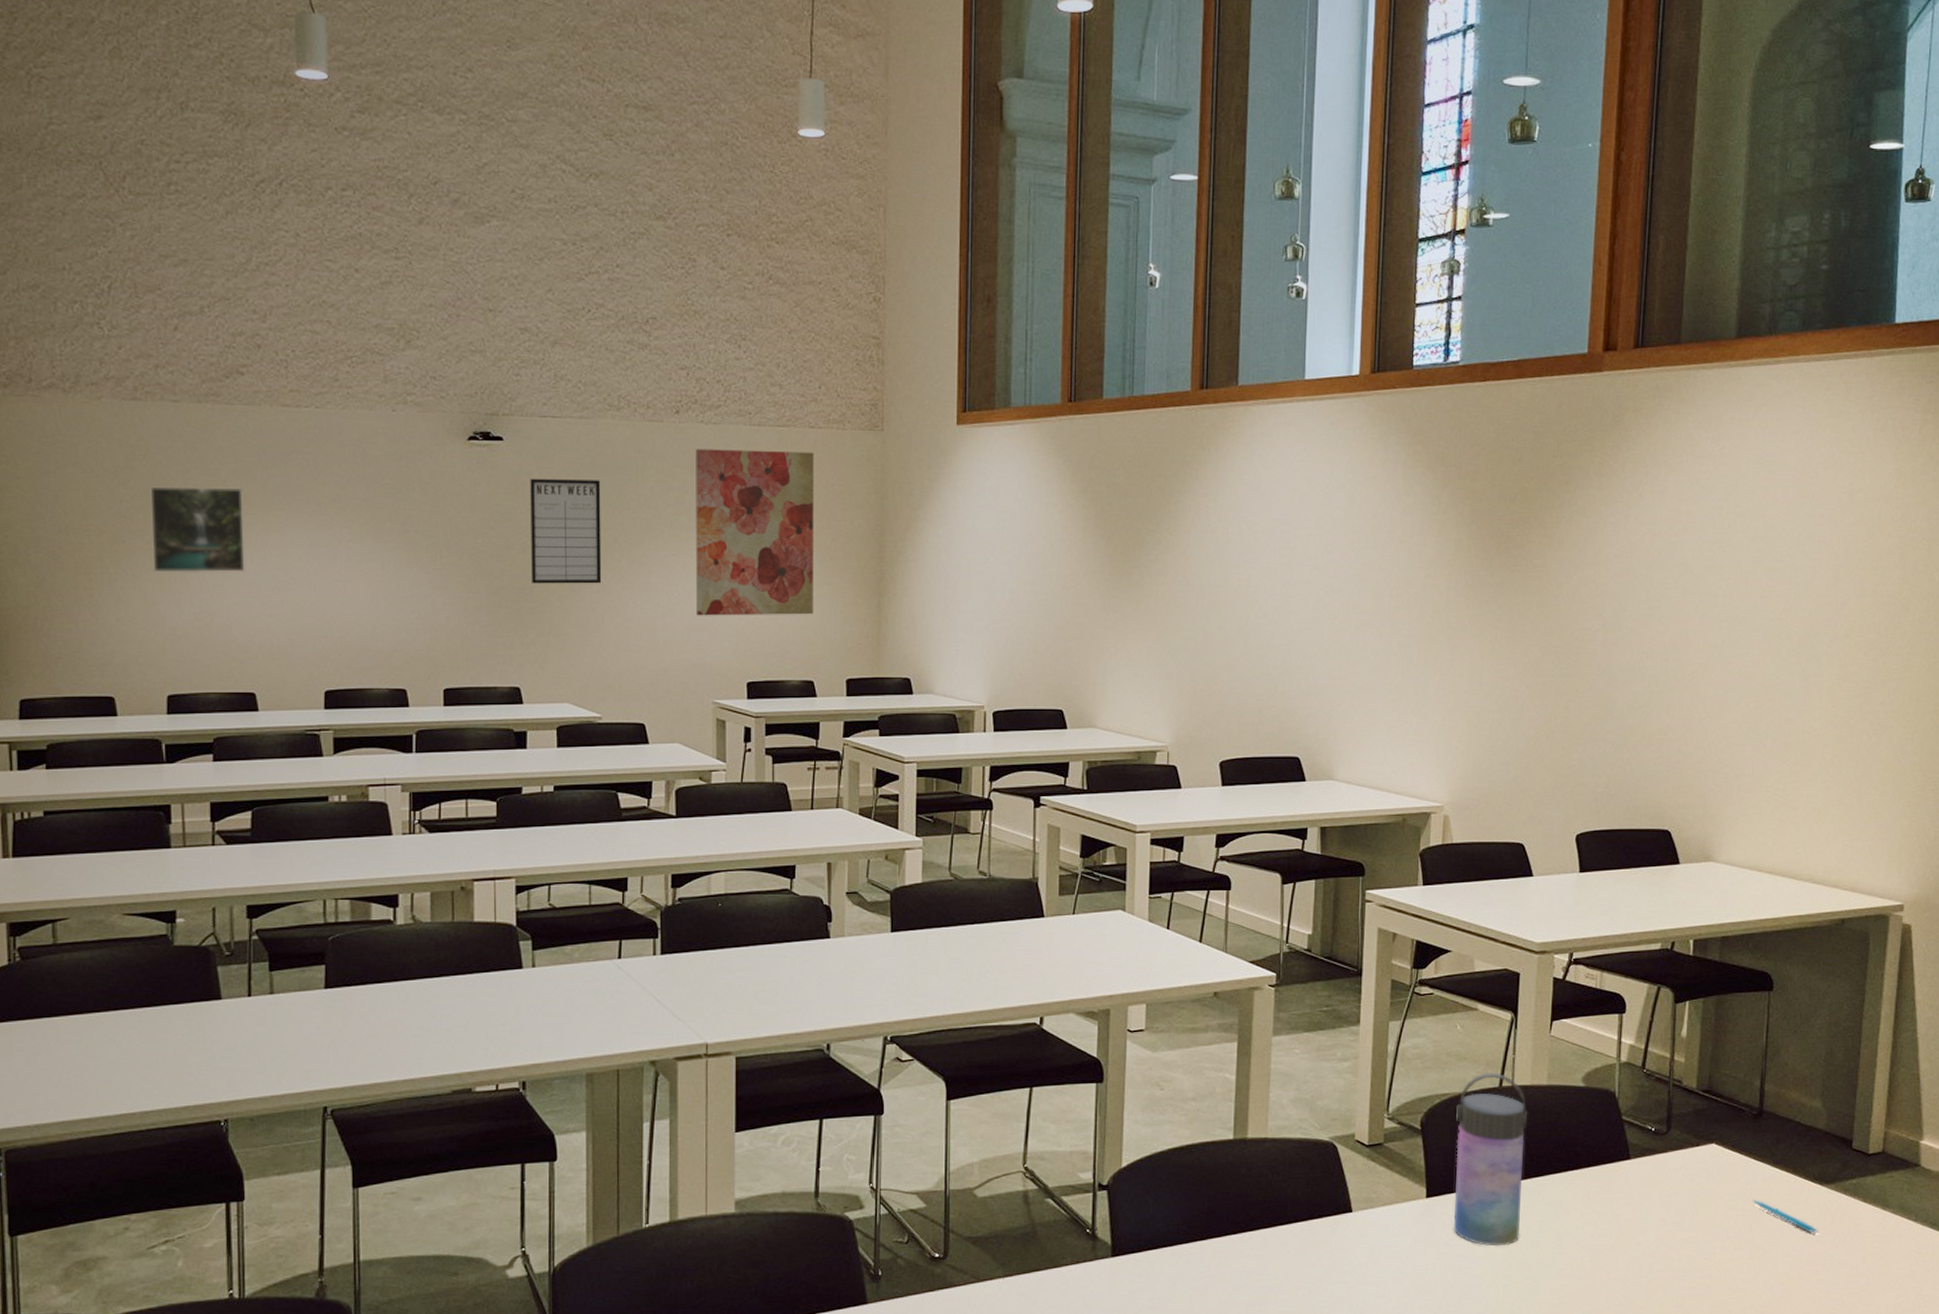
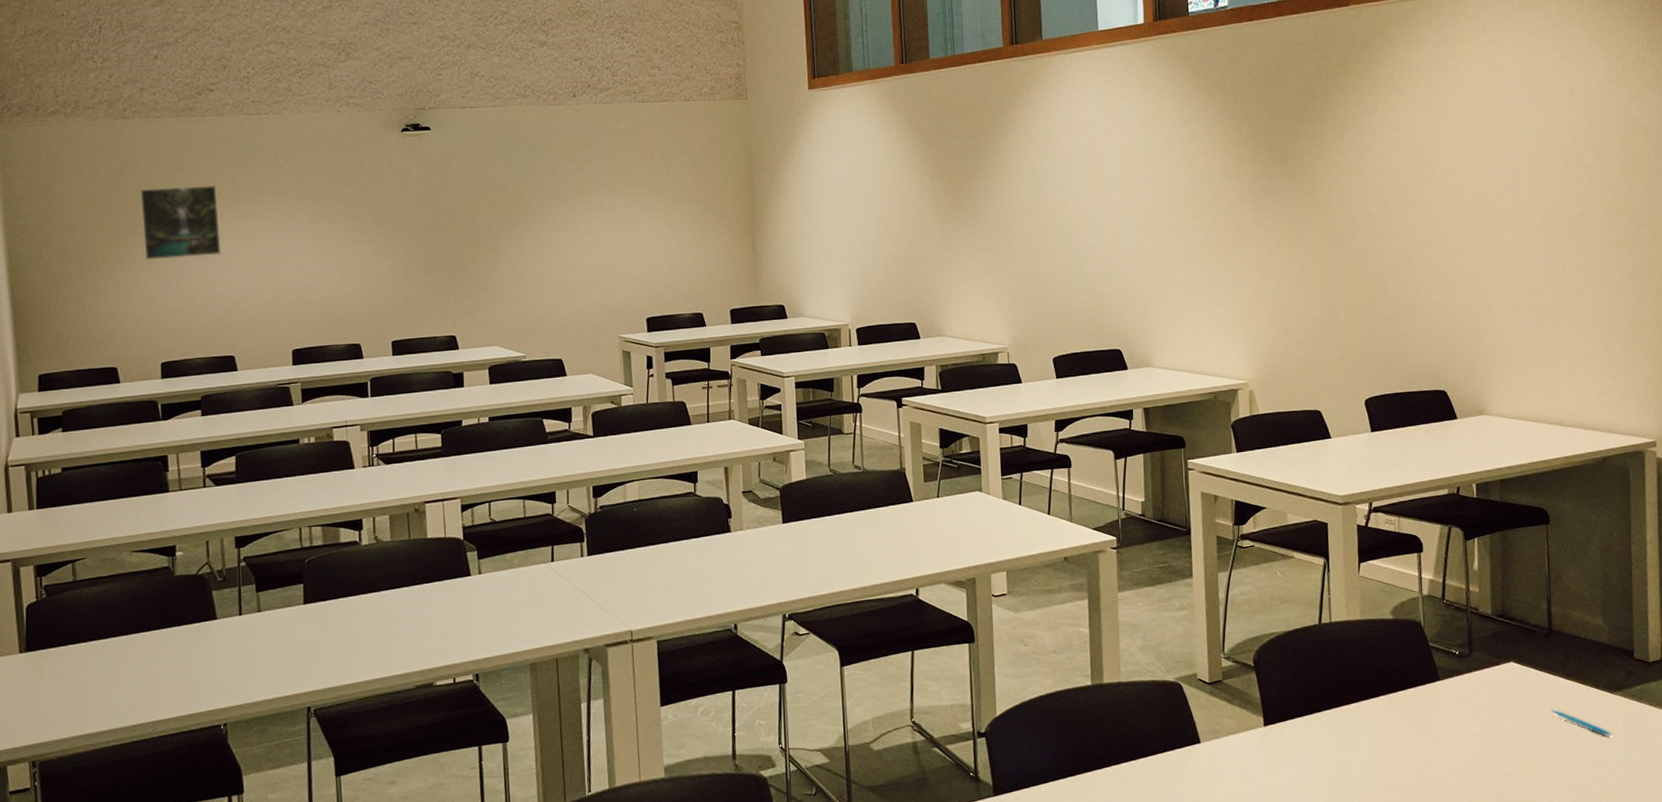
writing board: present [530,478,602,584] -> none [455,157,519,248]
wall art: present [695,449,815,616] -> none [591,121,698,265]
water bottle: present [1454,1073,1528,1246] -> none [1283,611,1349,766]

